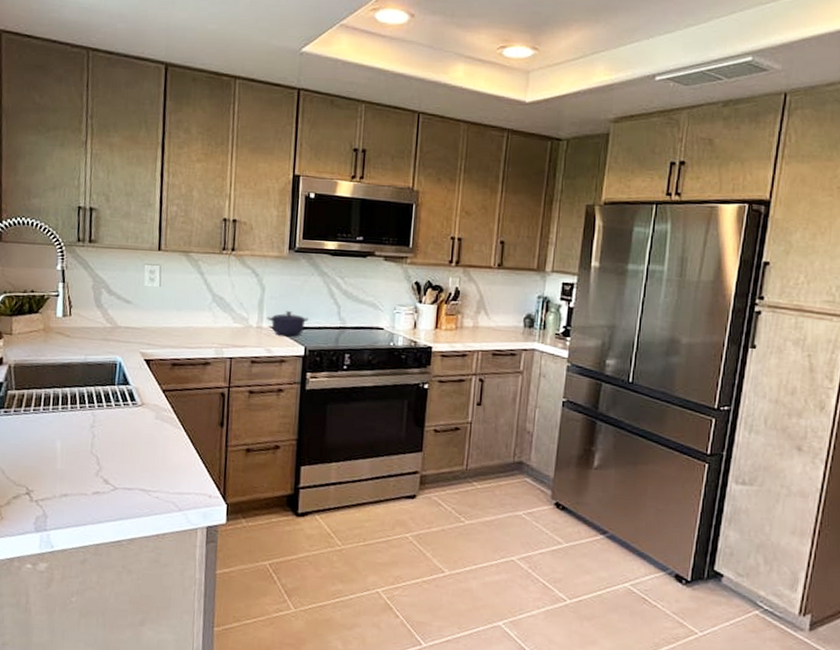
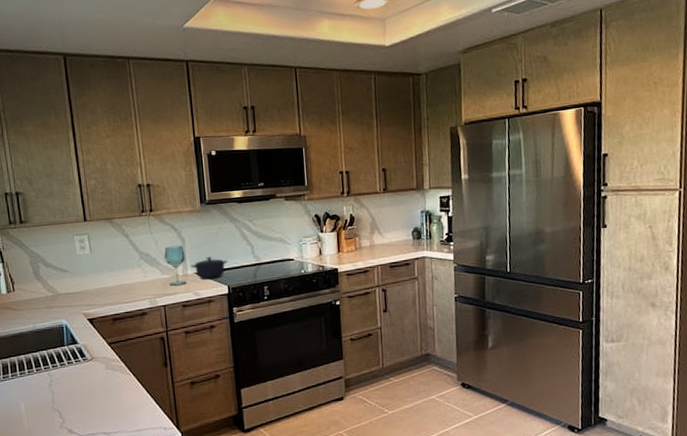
wine glass: none [239,292,264,338] -> present [164,245,187,286]

